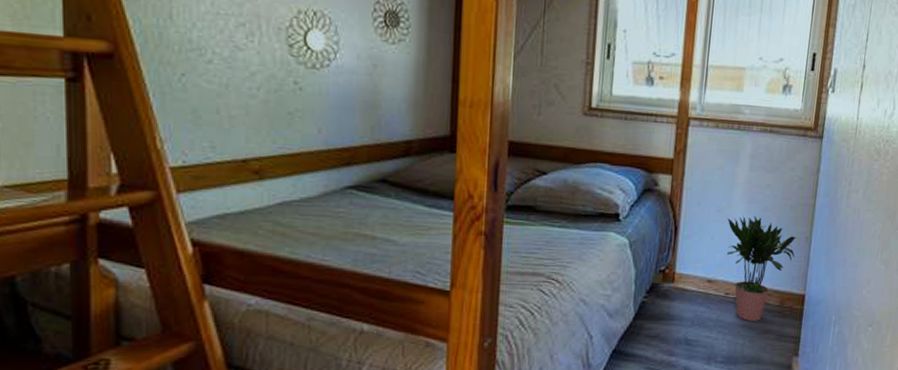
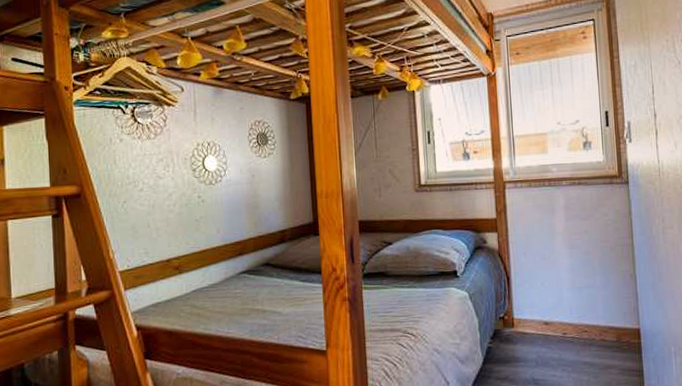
potted plant: present [727,215,797,321] -> none [553,260,622,358]

